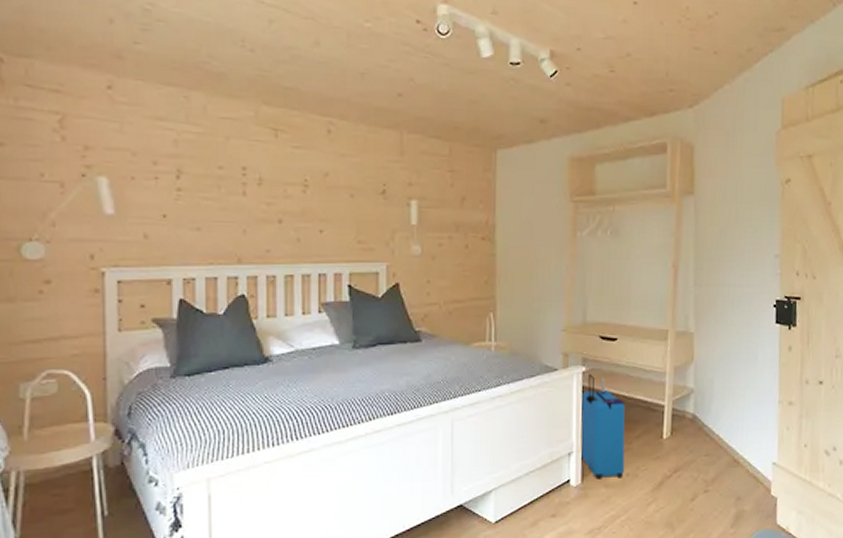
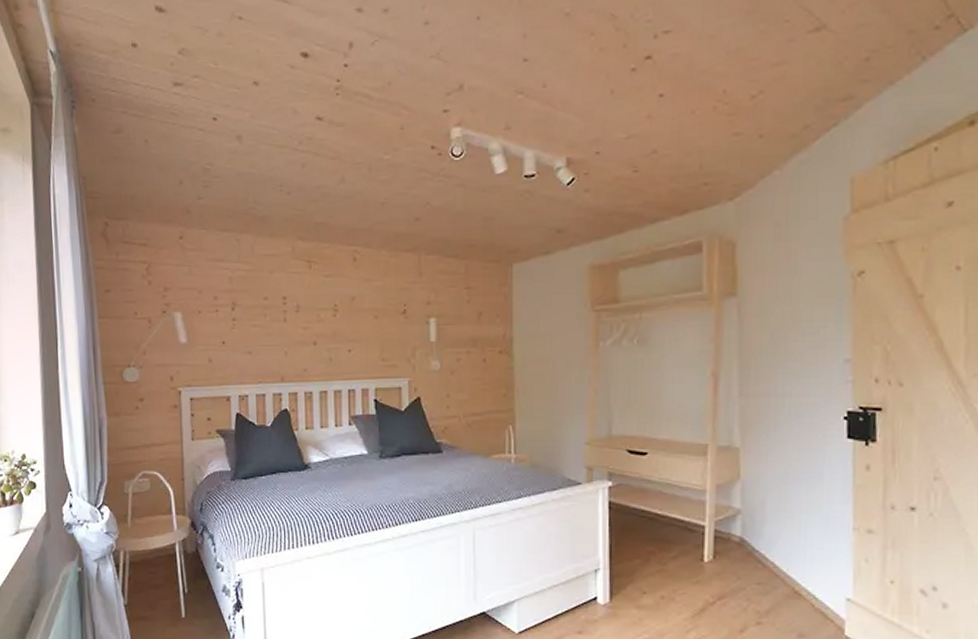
suitcase: present [581,373,625,480] -> none [608,488,659,601]

